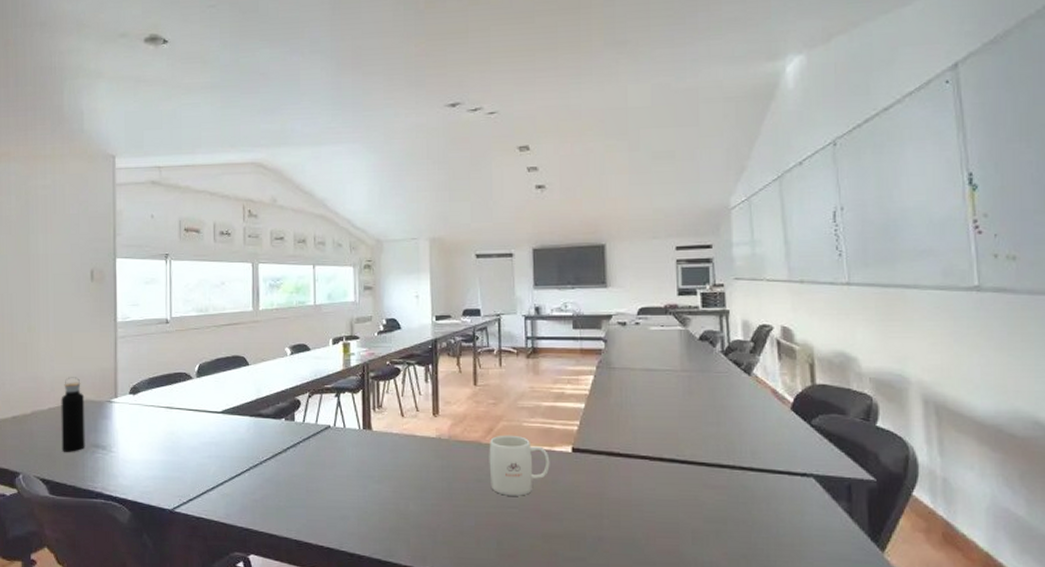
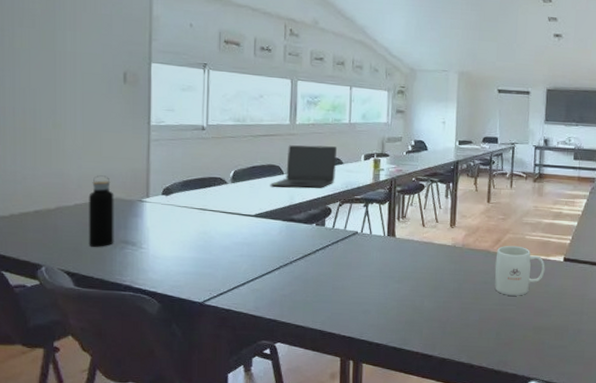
laptop: none [235,332,303,380] -> present [270,145,337,188]

